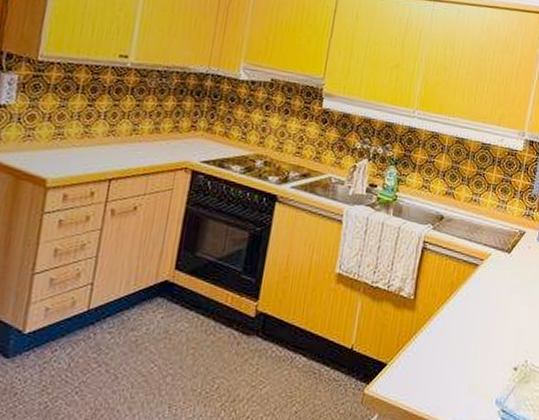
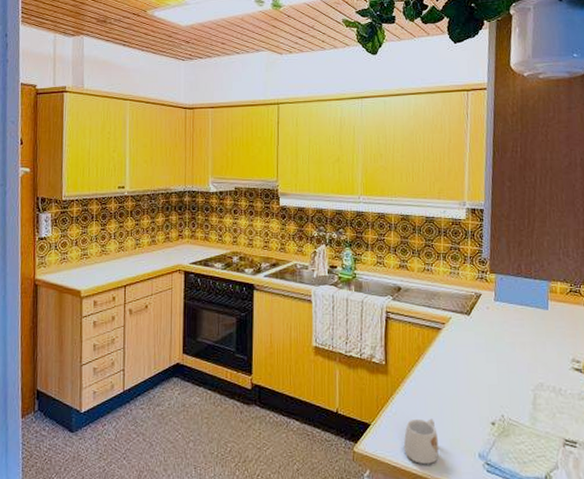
mug: none [418,360,457,409] -> present [403,418,439,464]

